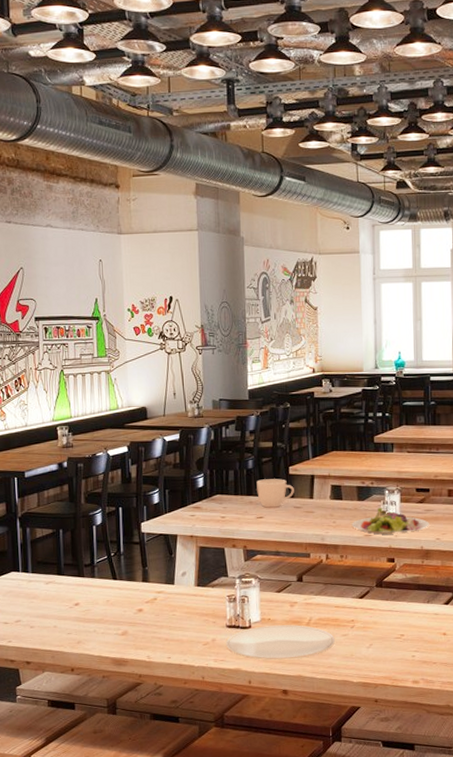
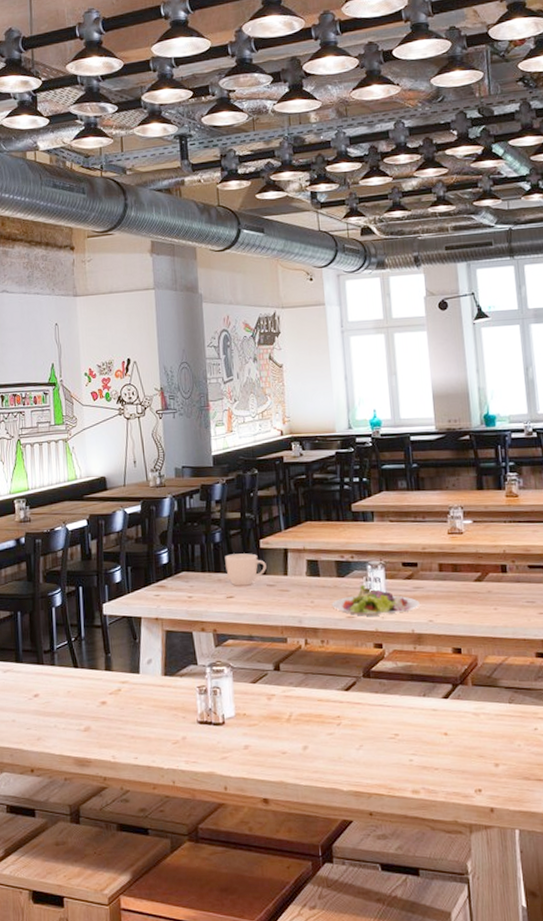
plate: present [225,625,335,660] -> none [197,721,320,763]

